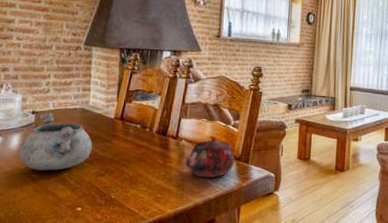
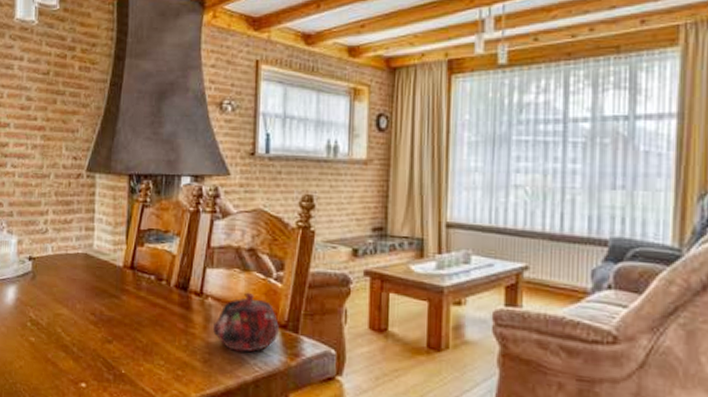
decorative bowl: present [18,112,92,171] -> none [15,258,98,333]

